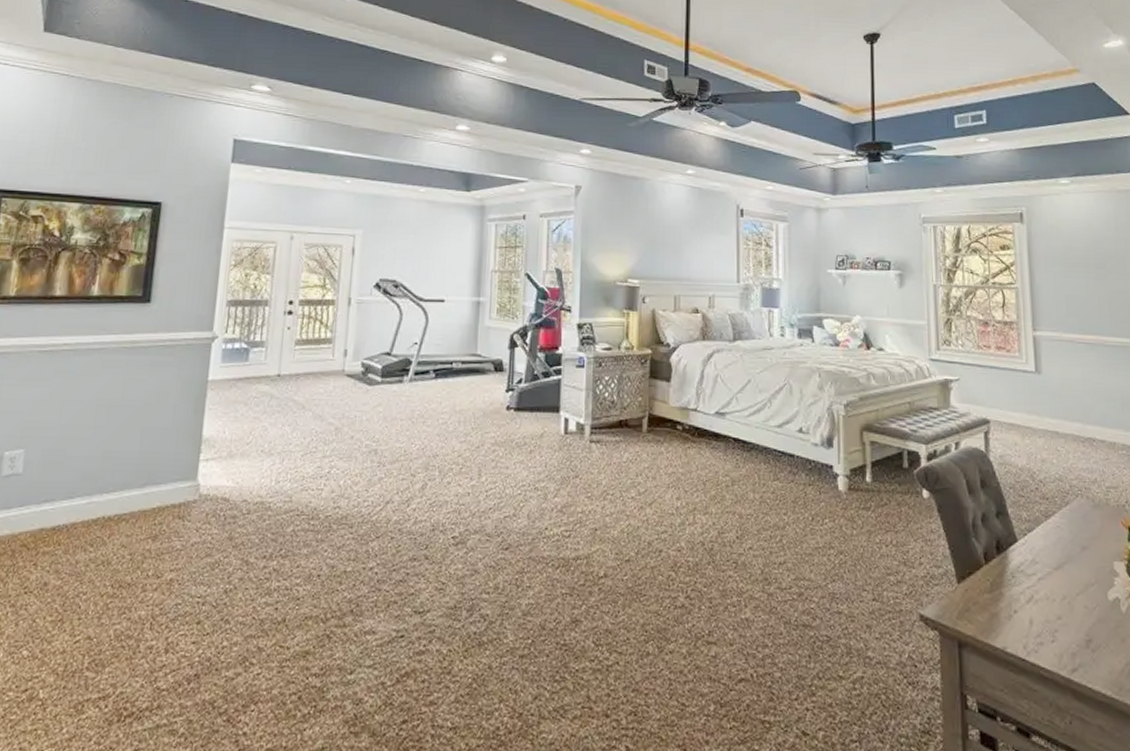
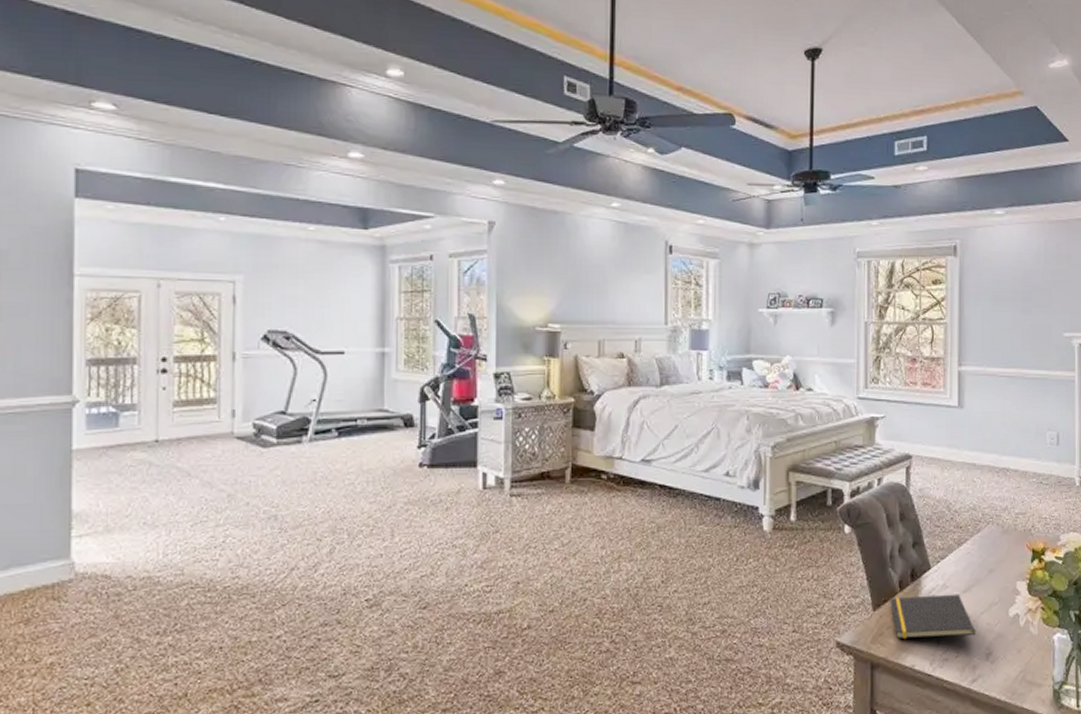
notepad: none [975,570,1072,619] -> present [890,594,976,639]

